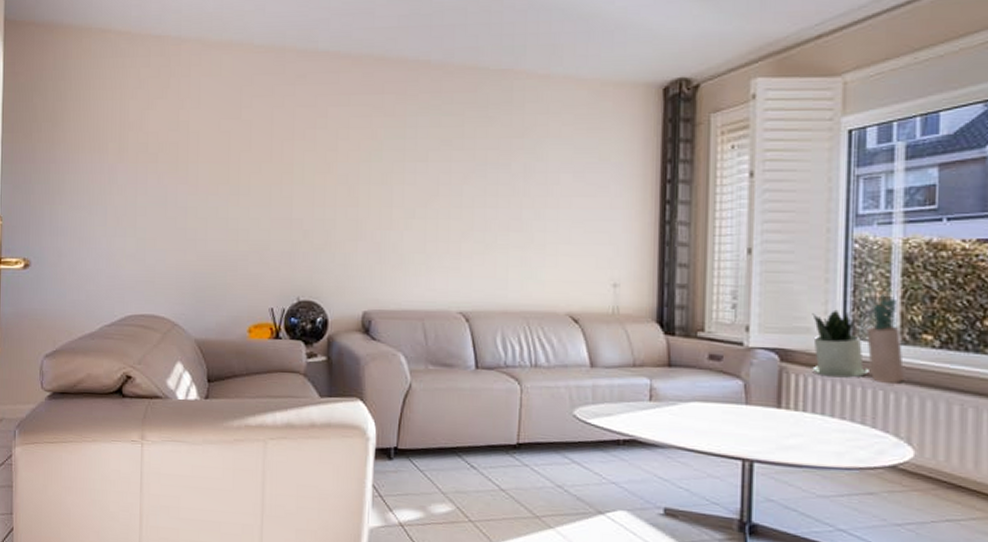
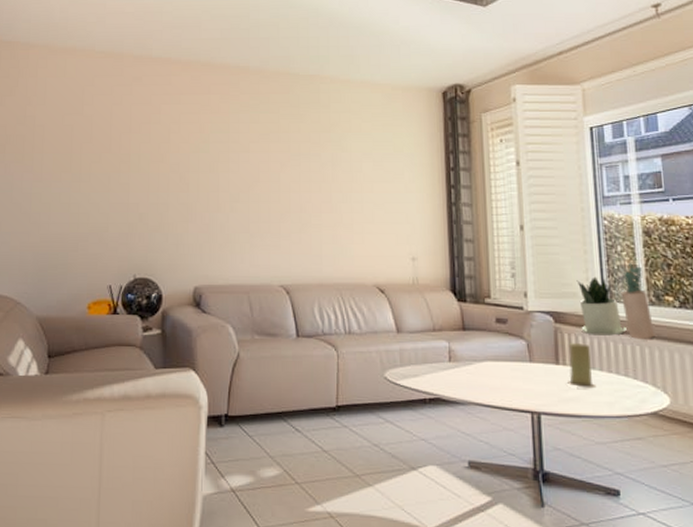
candle: none [790,384,825,436] -> present [568,342,597,389]

